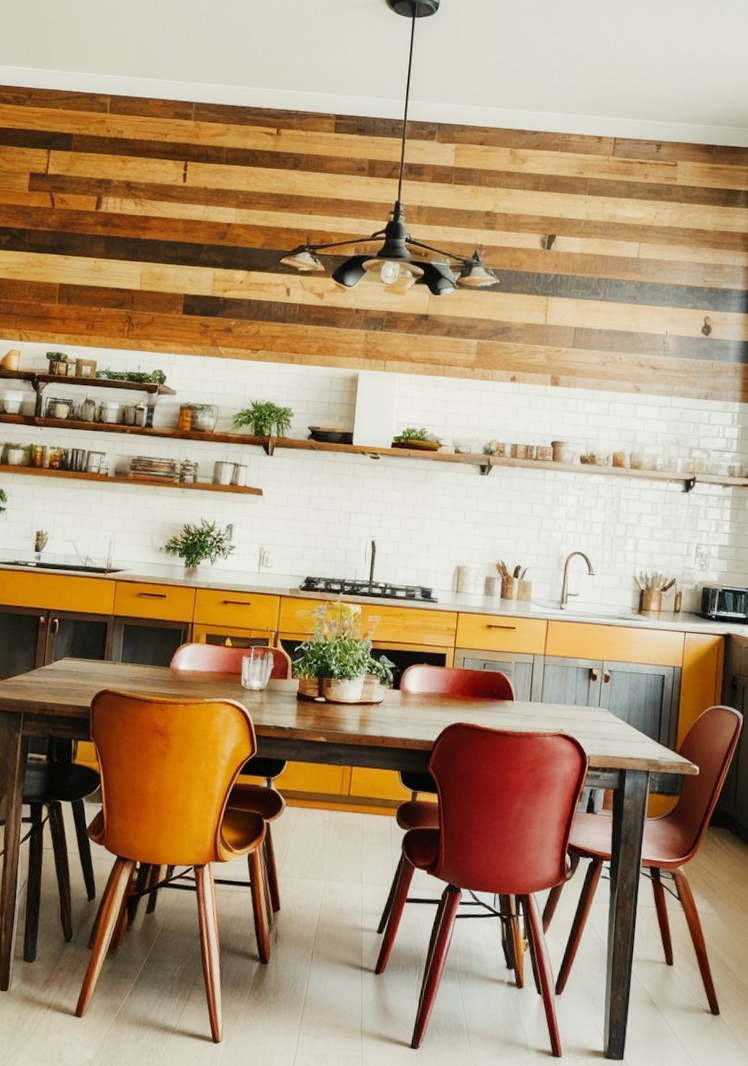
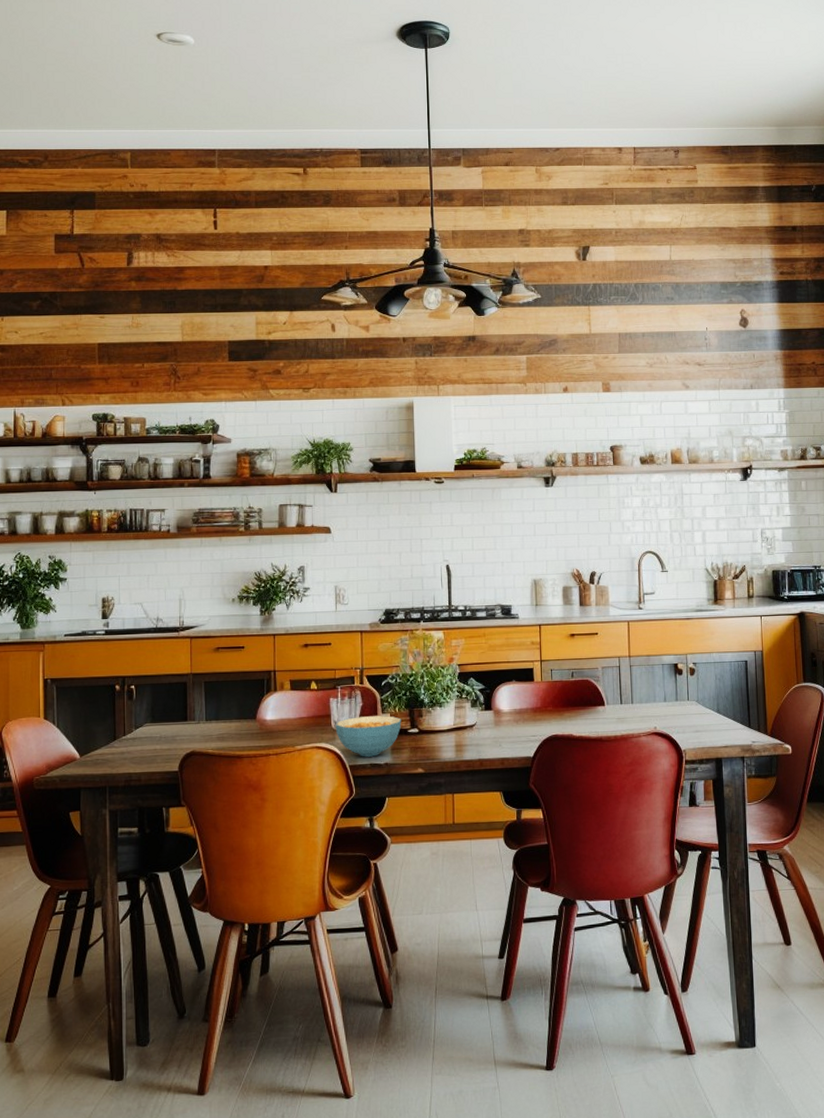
cereal bowl: none [244,678,310,720] -> present [335,715,402,757]

